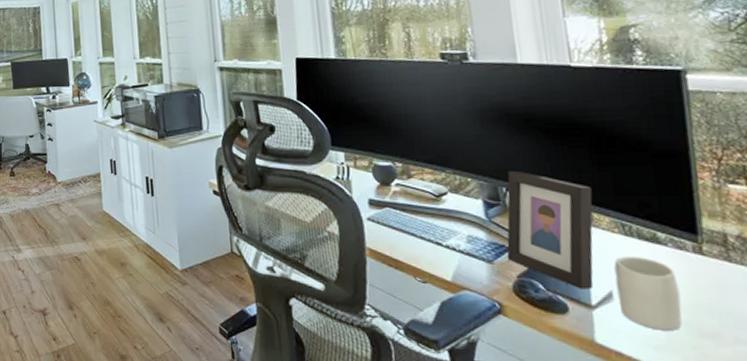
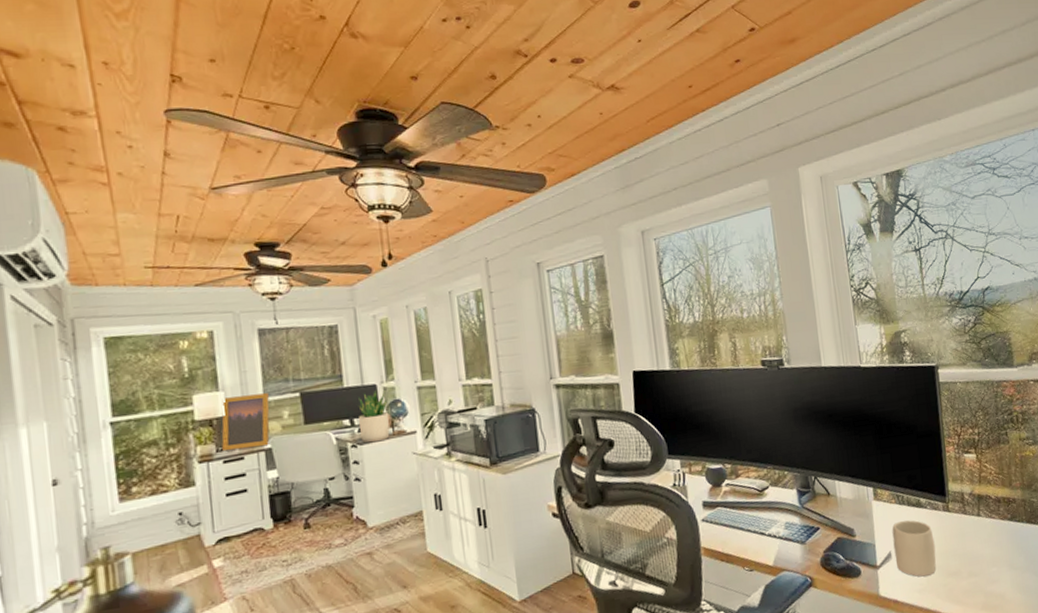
planter: none [53,62,77,109] -> present [357,389,390,443]
picture frame: present [507,170,594,290] -> none [815,460,878,554]

